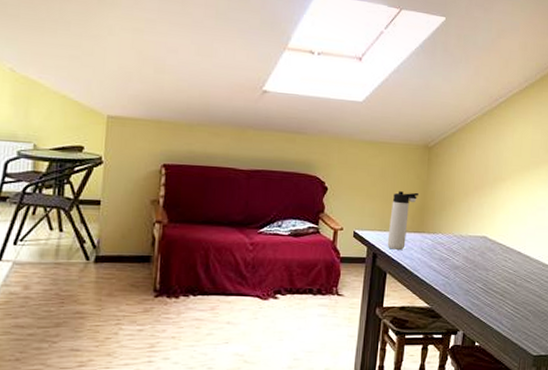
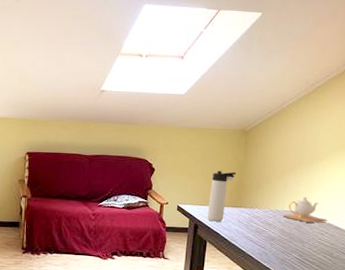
teapot: none [467,220,511,249] -> present [283,196,328,223]

